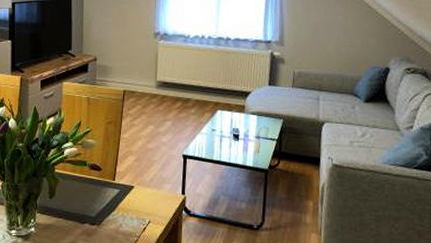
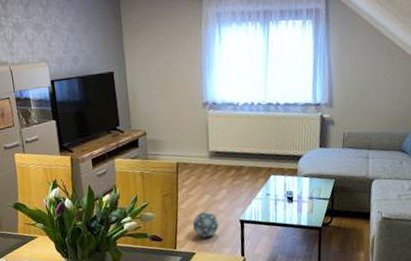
ball: none [134,143,160,170] -> present [192,211,218,237]

